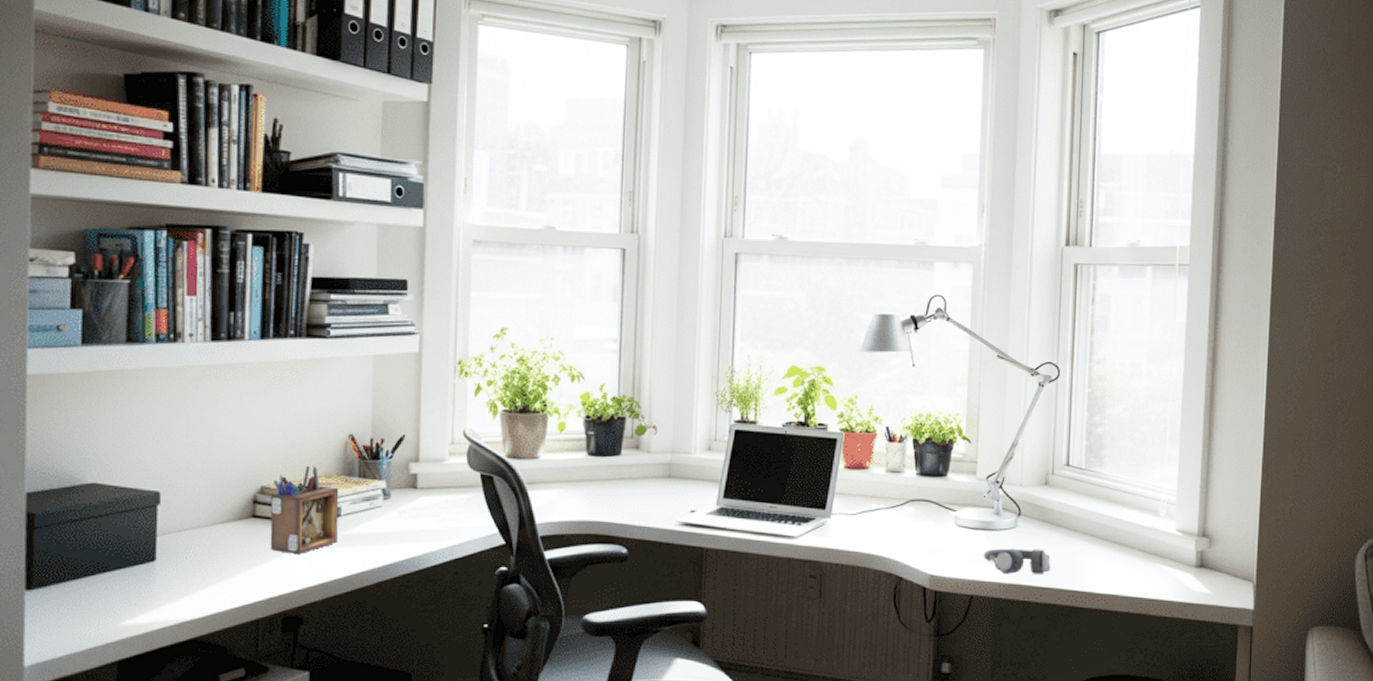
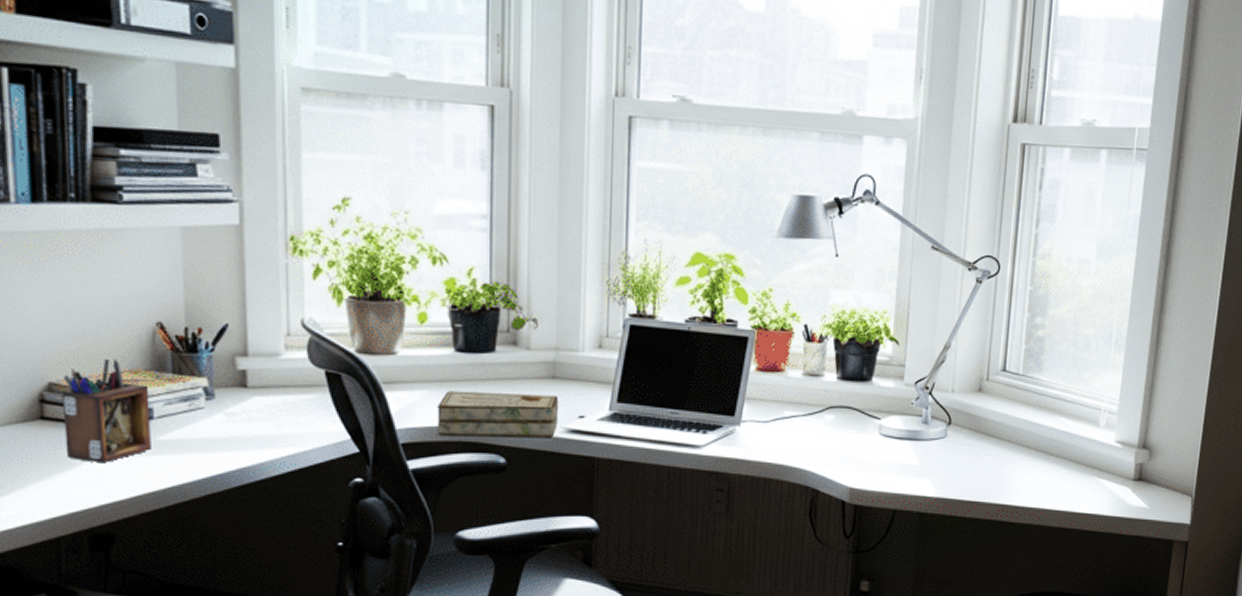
decorative box: none [570,489,674,531] -> present [437,390,559,439]
headphones: present [983,548,1051,574] -> none [908,460,981,487]

